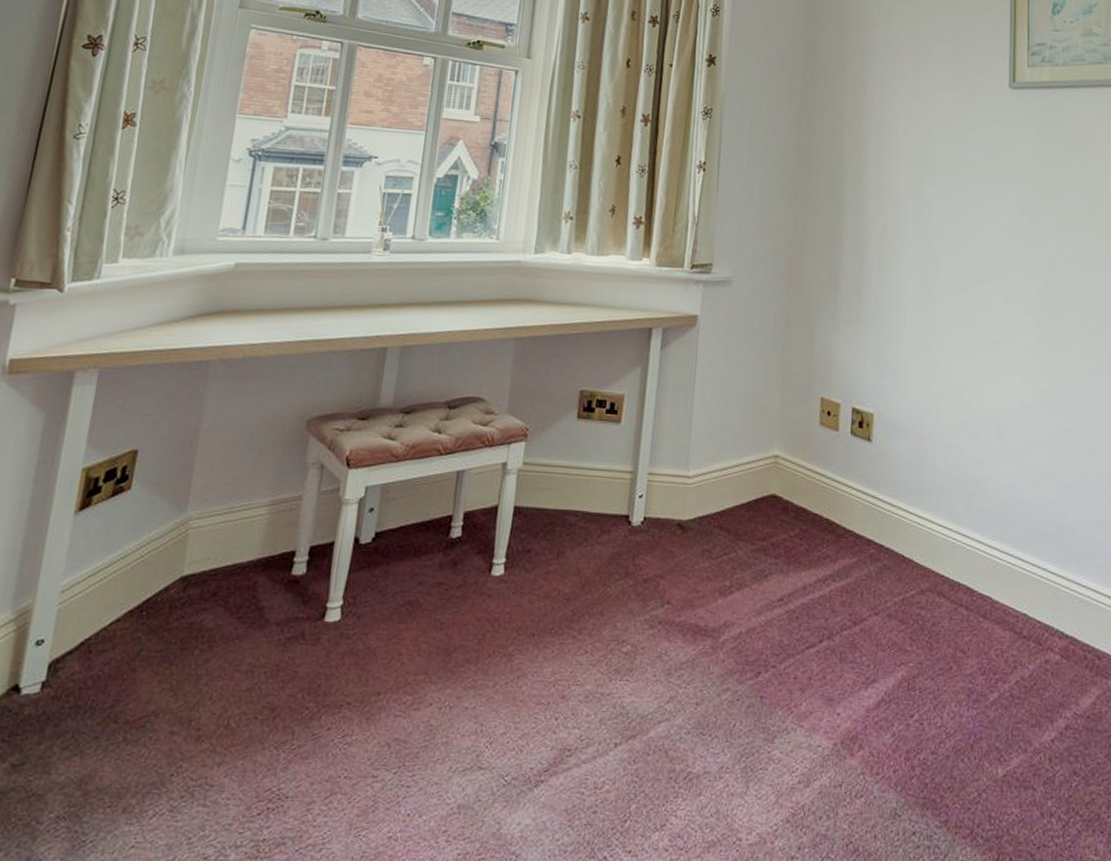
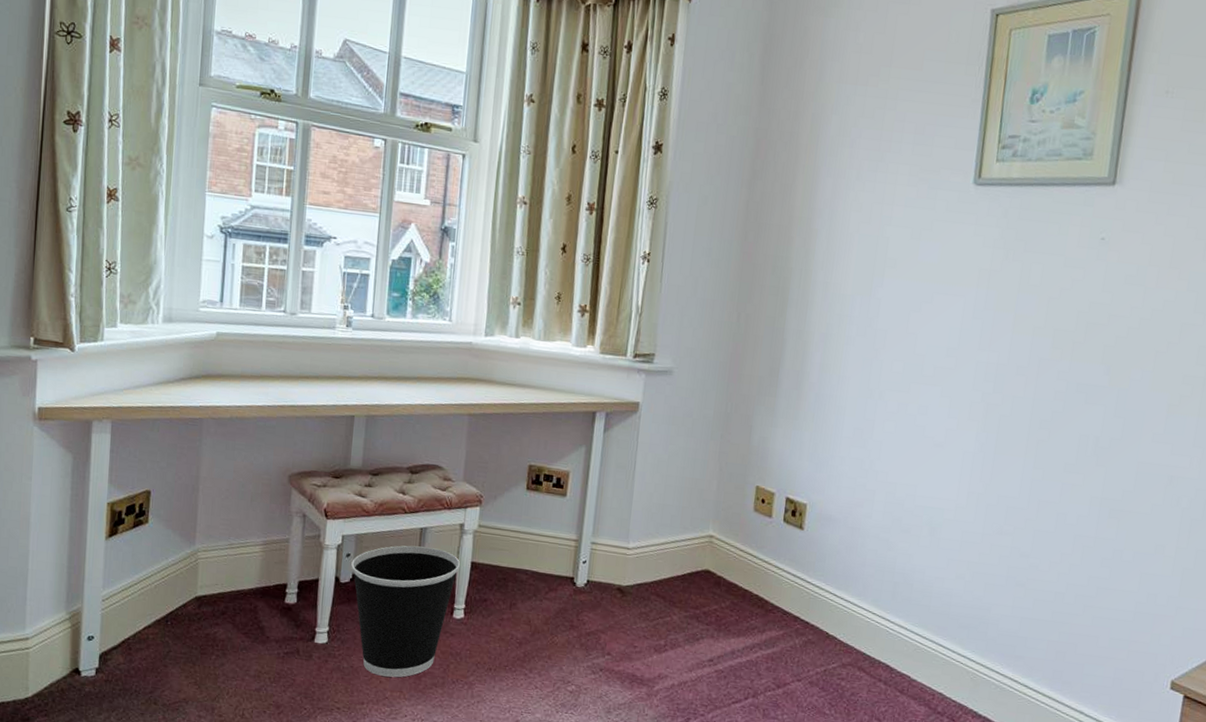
wastebasket: none [374,492,502,656] -> present [351,545,461,678]

